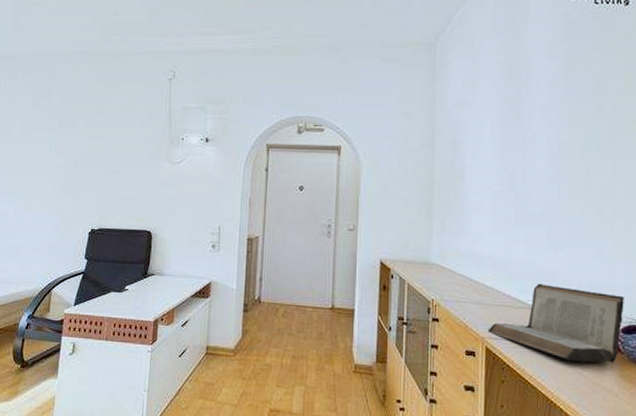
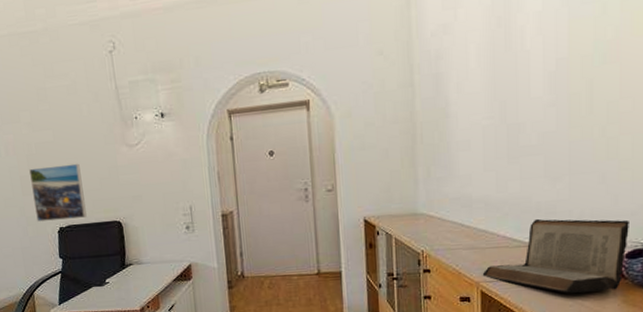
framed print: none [71,170,123,223] -> present [29,163,87,222]

